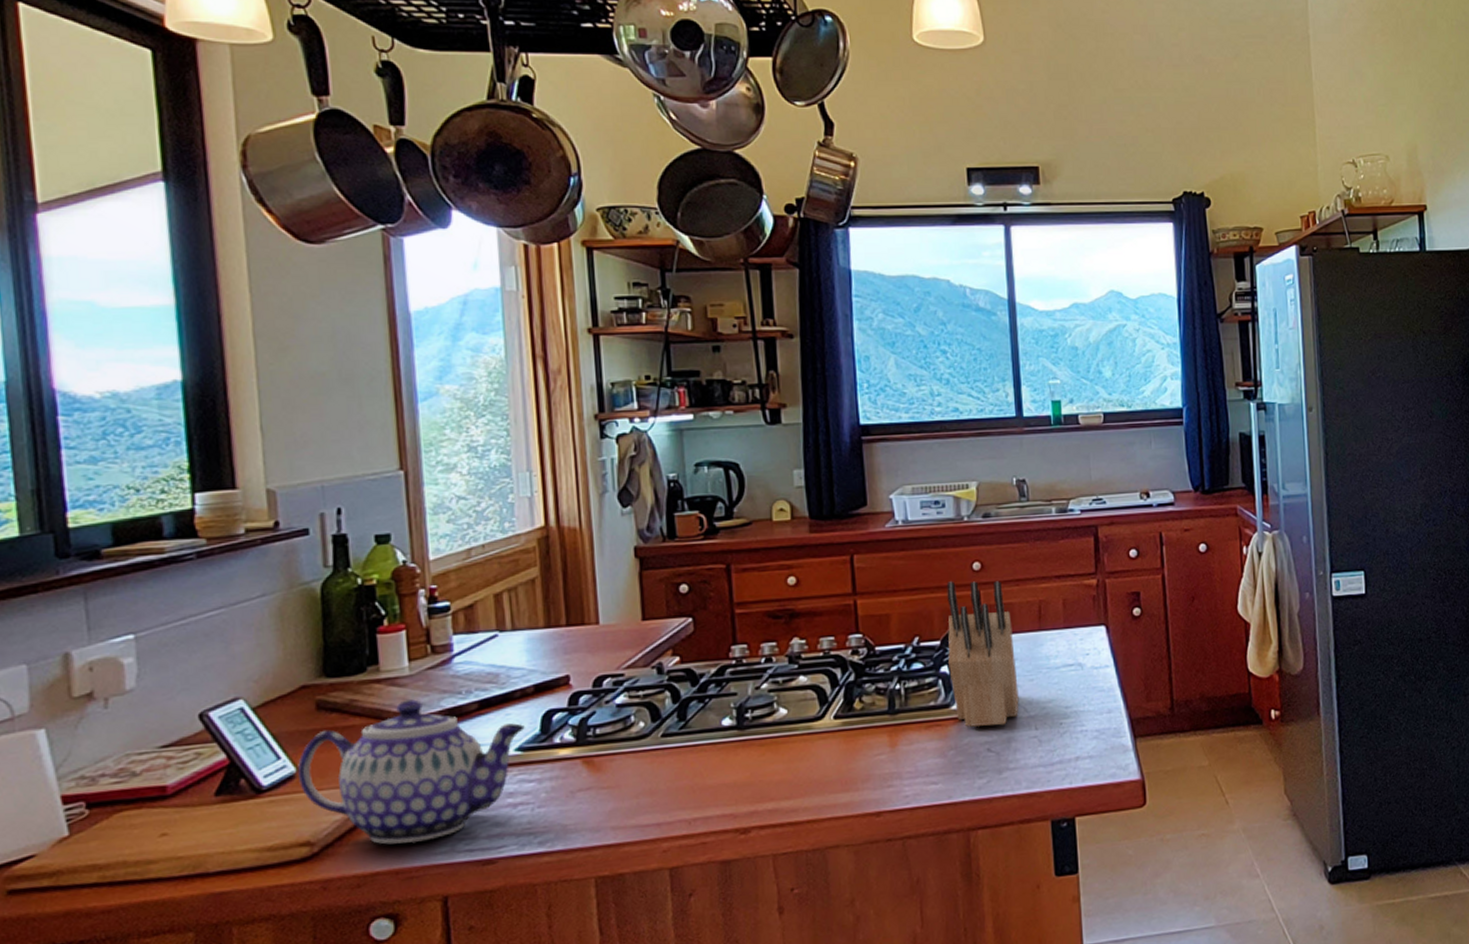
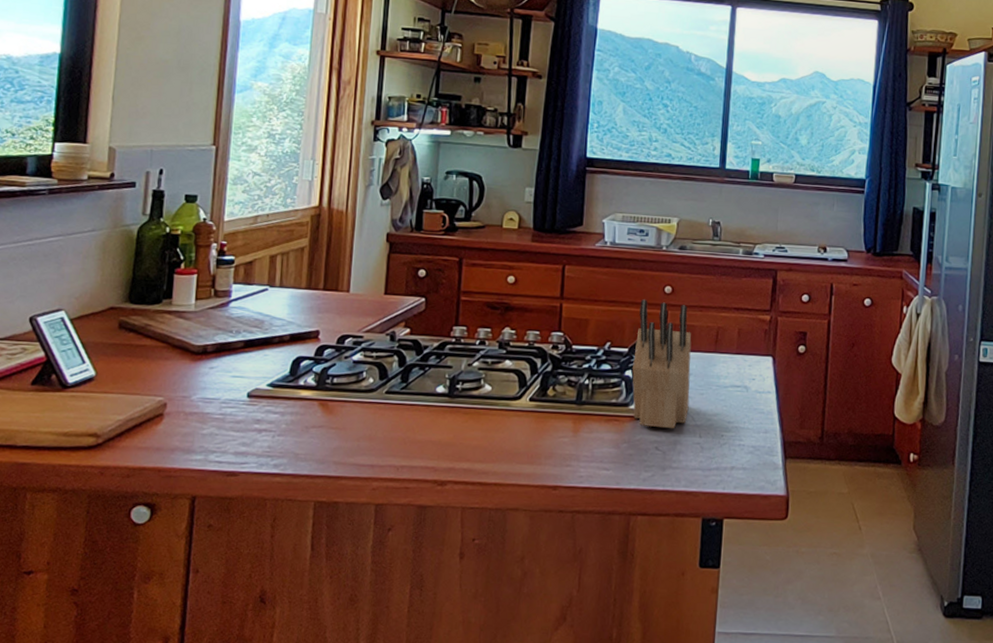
teapot: present [298,699,525,845] -> none [96,331,278,448]

